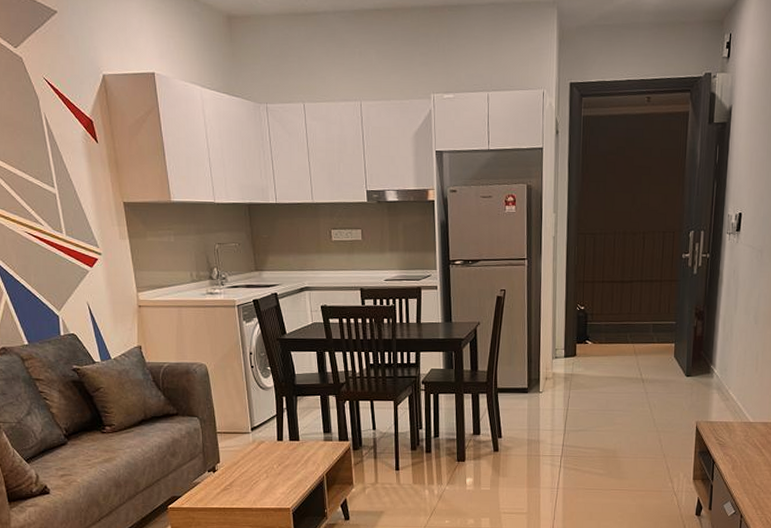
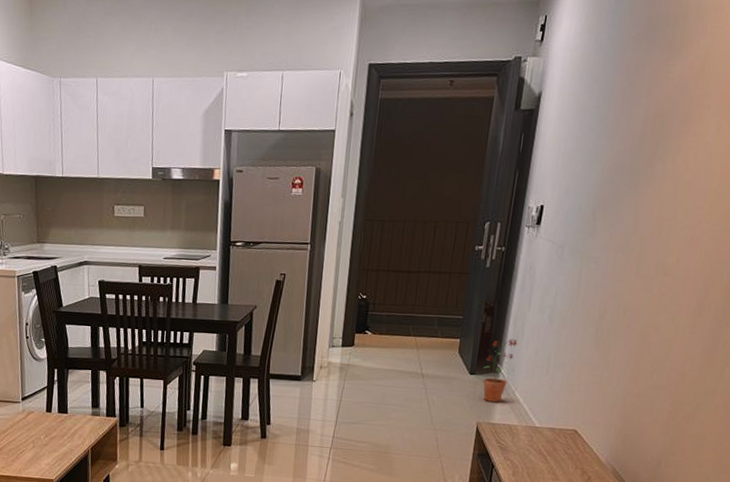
potted plant: none [698,340,728,401] -> present [482,338,518,402]

